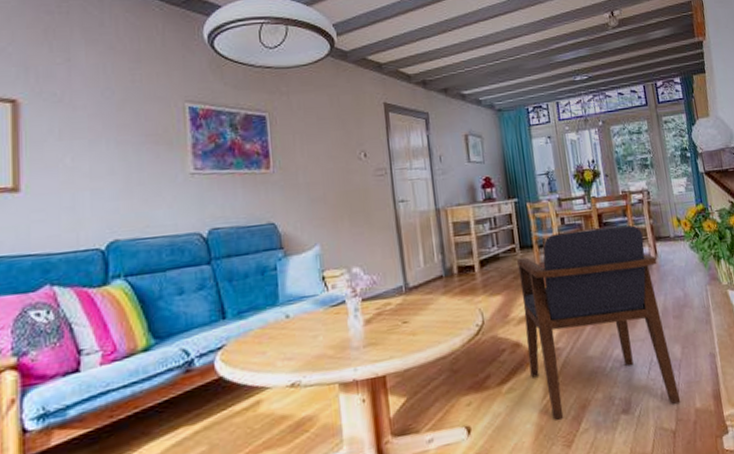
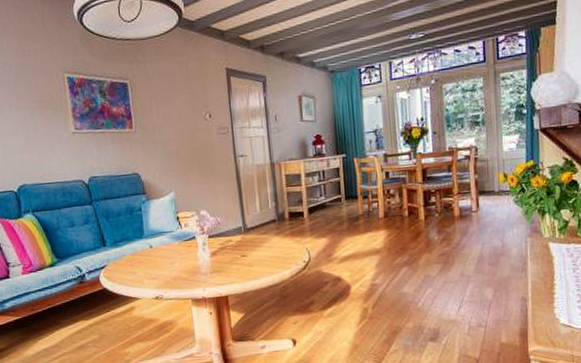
armchair: present [517,225,681,420] -> none [342,180,487,341]

